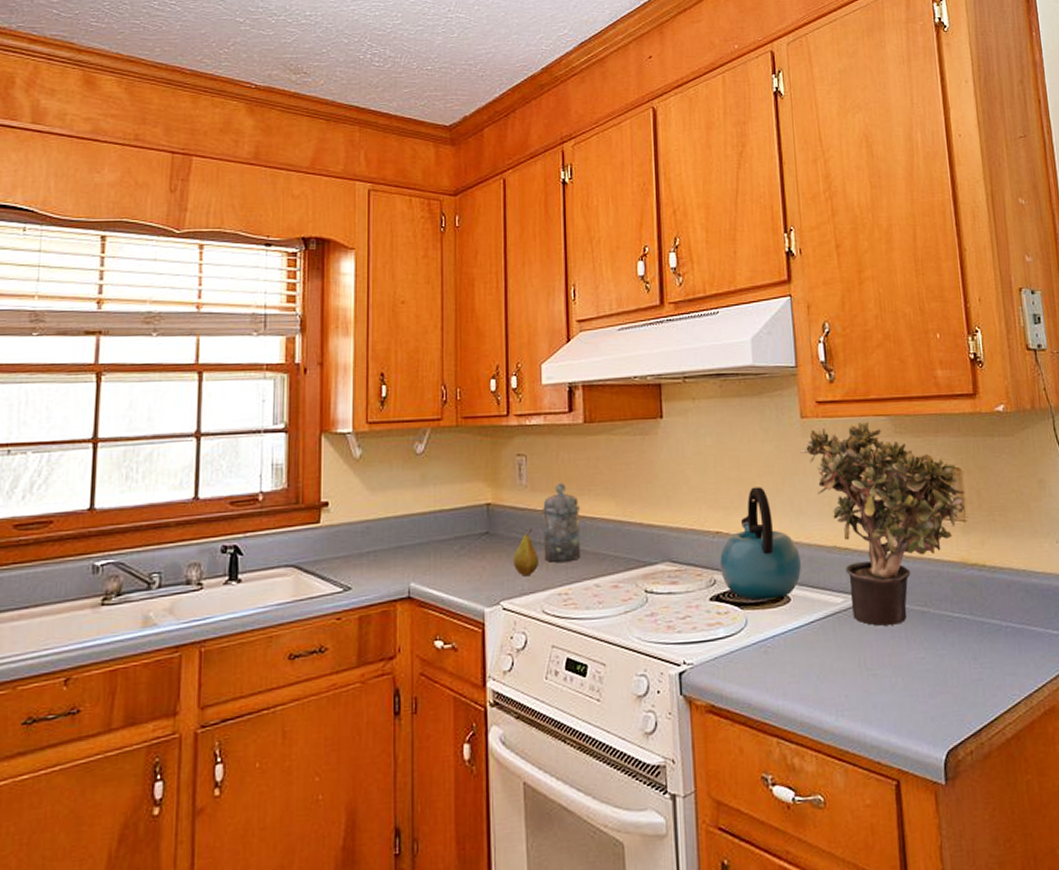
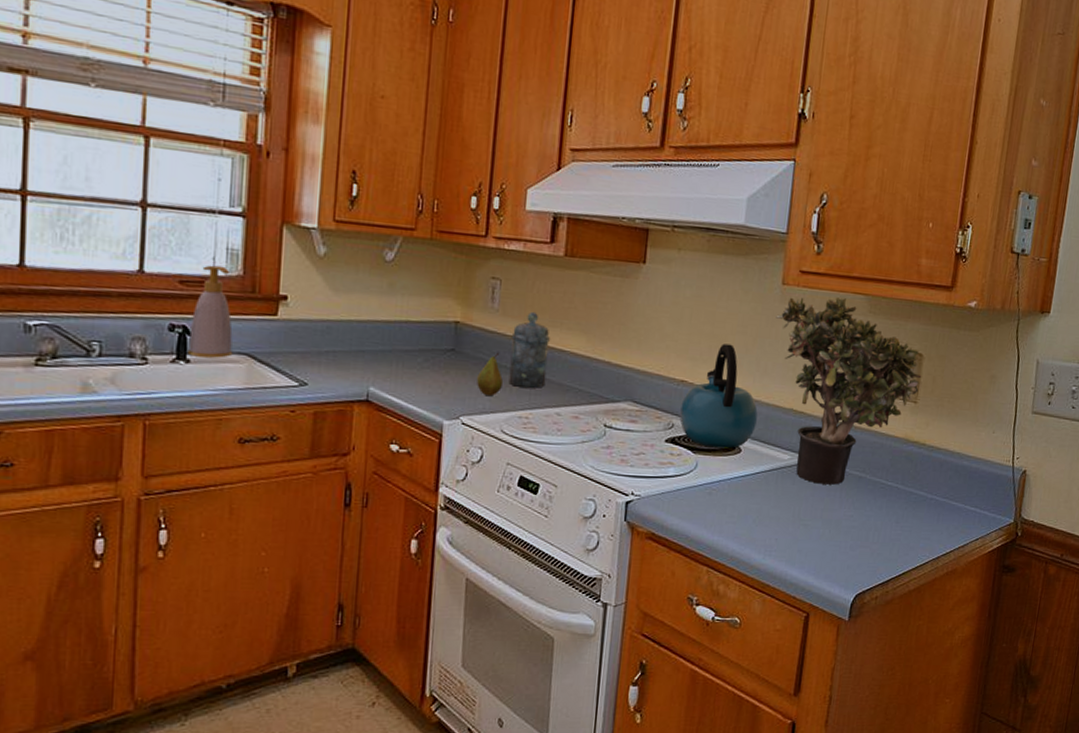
soap bottle: none [238,482,281,577] -> present [186,265,233,359]

